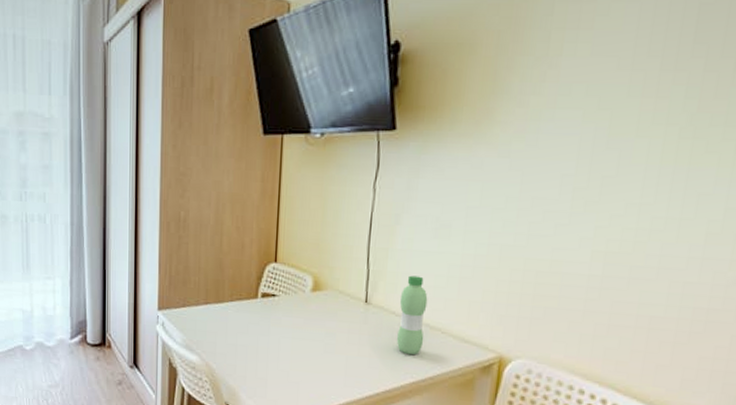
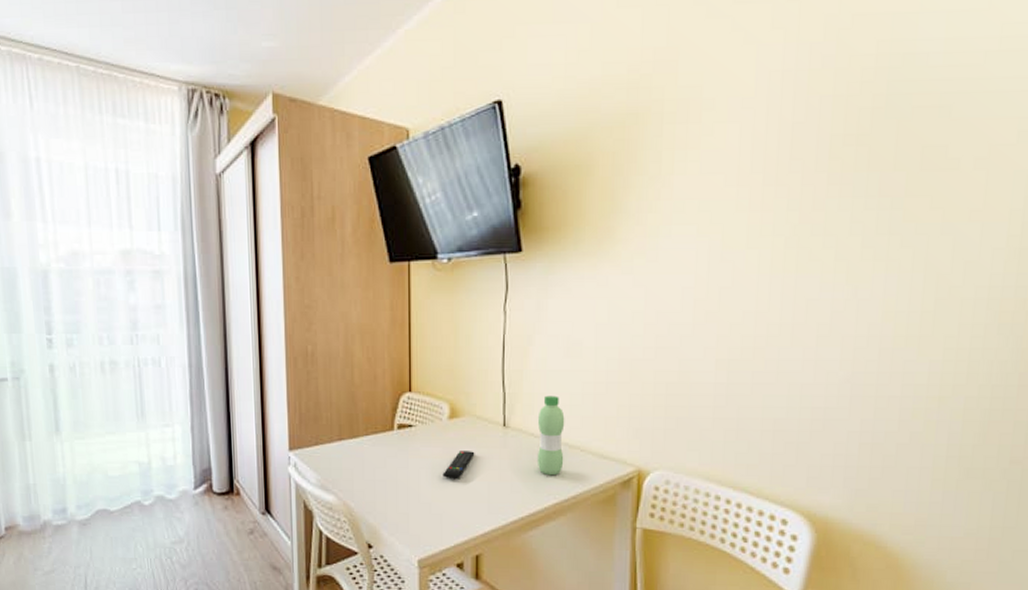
remote control: none [302,323,335,351] -> present [442,451,475,480]

